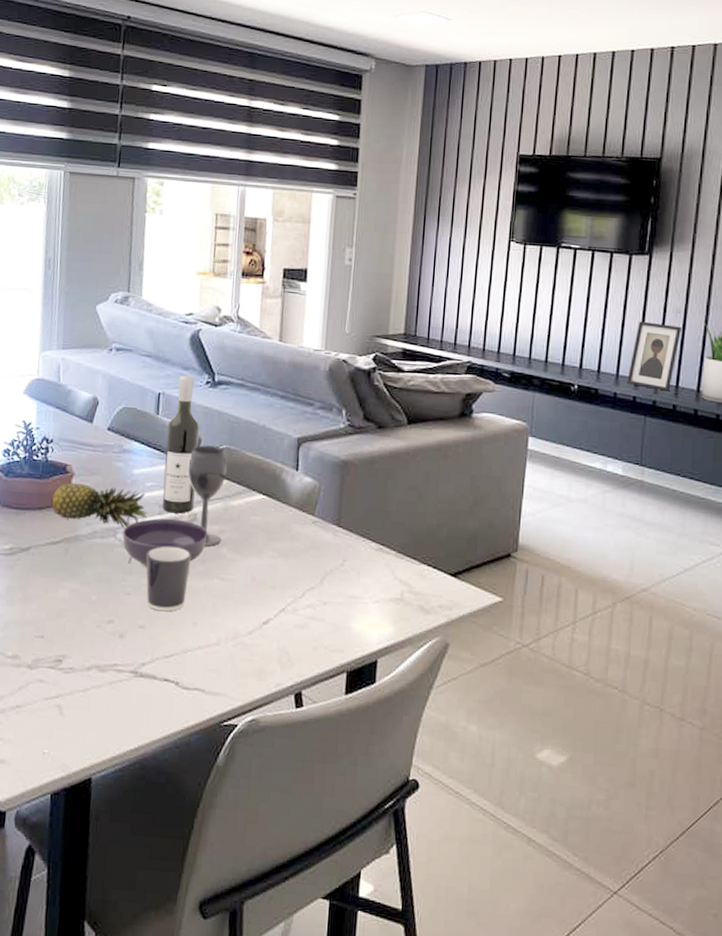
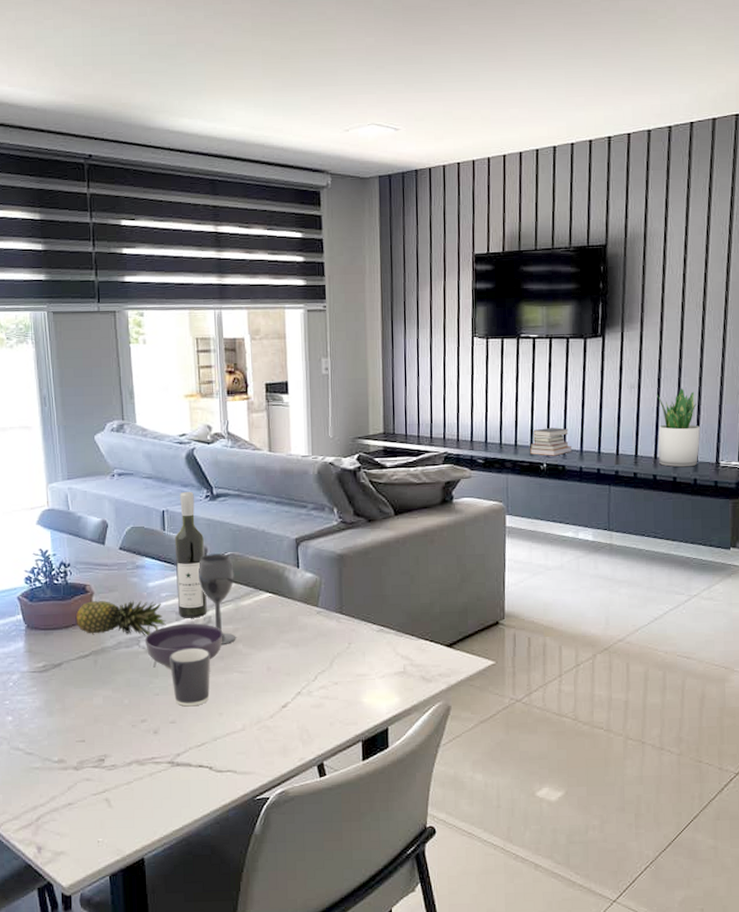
books: none [561,346,607,378] -> present [530,427,571,456]
picture frame: present [627,321,682,391] -> none [590,399,637,461]

